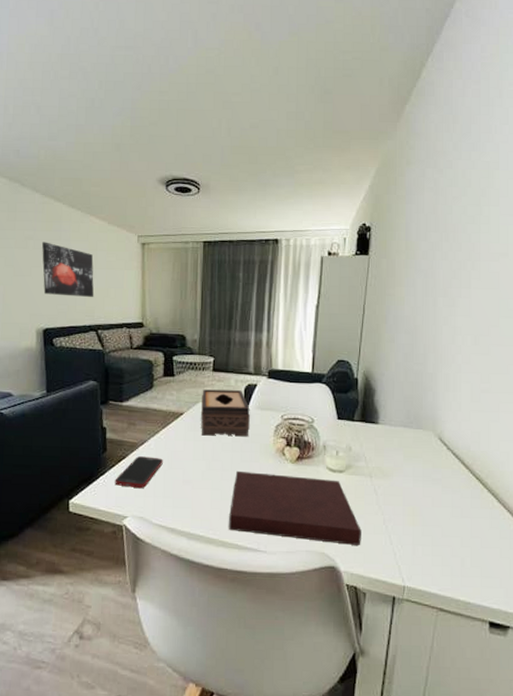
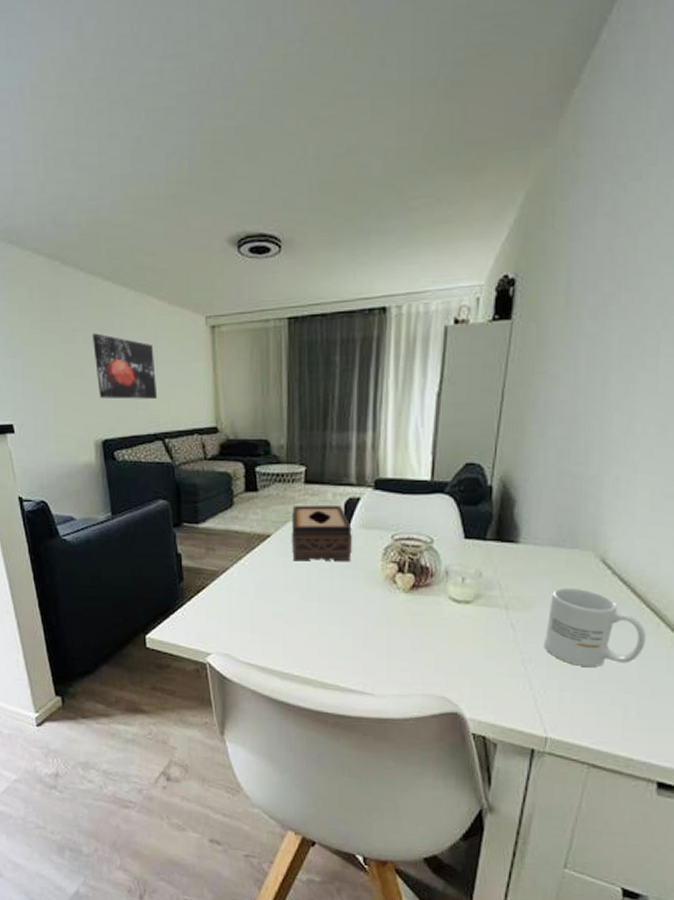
cell phone: present [115,456,163,489] -> none [195,586,249,623]
notebook: present [229,470,361,545] -> none [329,601,493,689]
mug: none [400,459,474,525] -> present [545,587,647,667]

